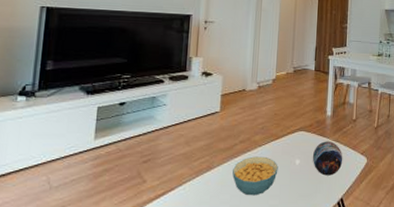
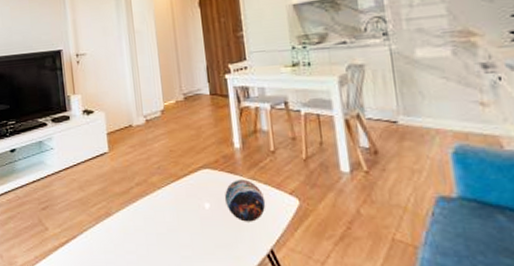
cereal bowl: present [232,156,278,196] -> none [133,200,185,245]

